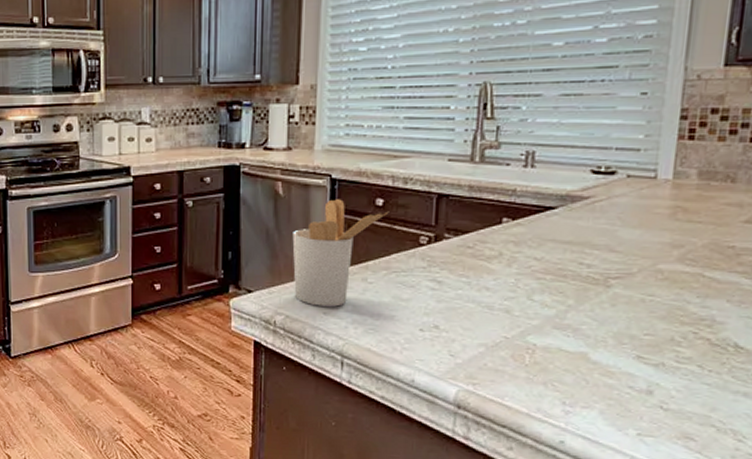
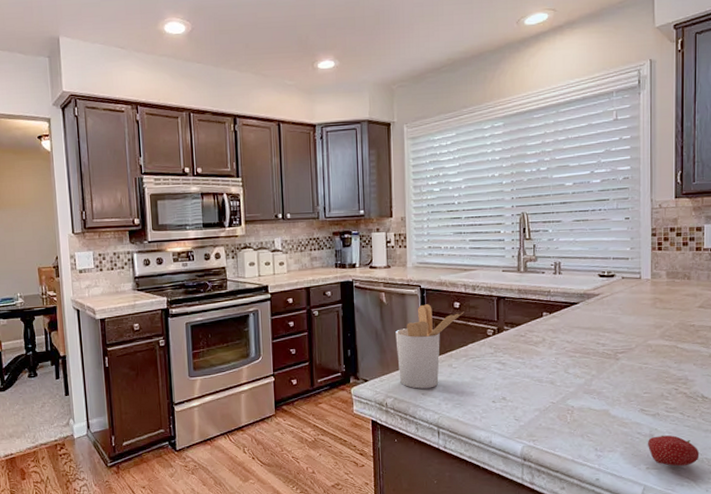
fruit: none [641,392,722,437] -> present [647,435,700,467]

